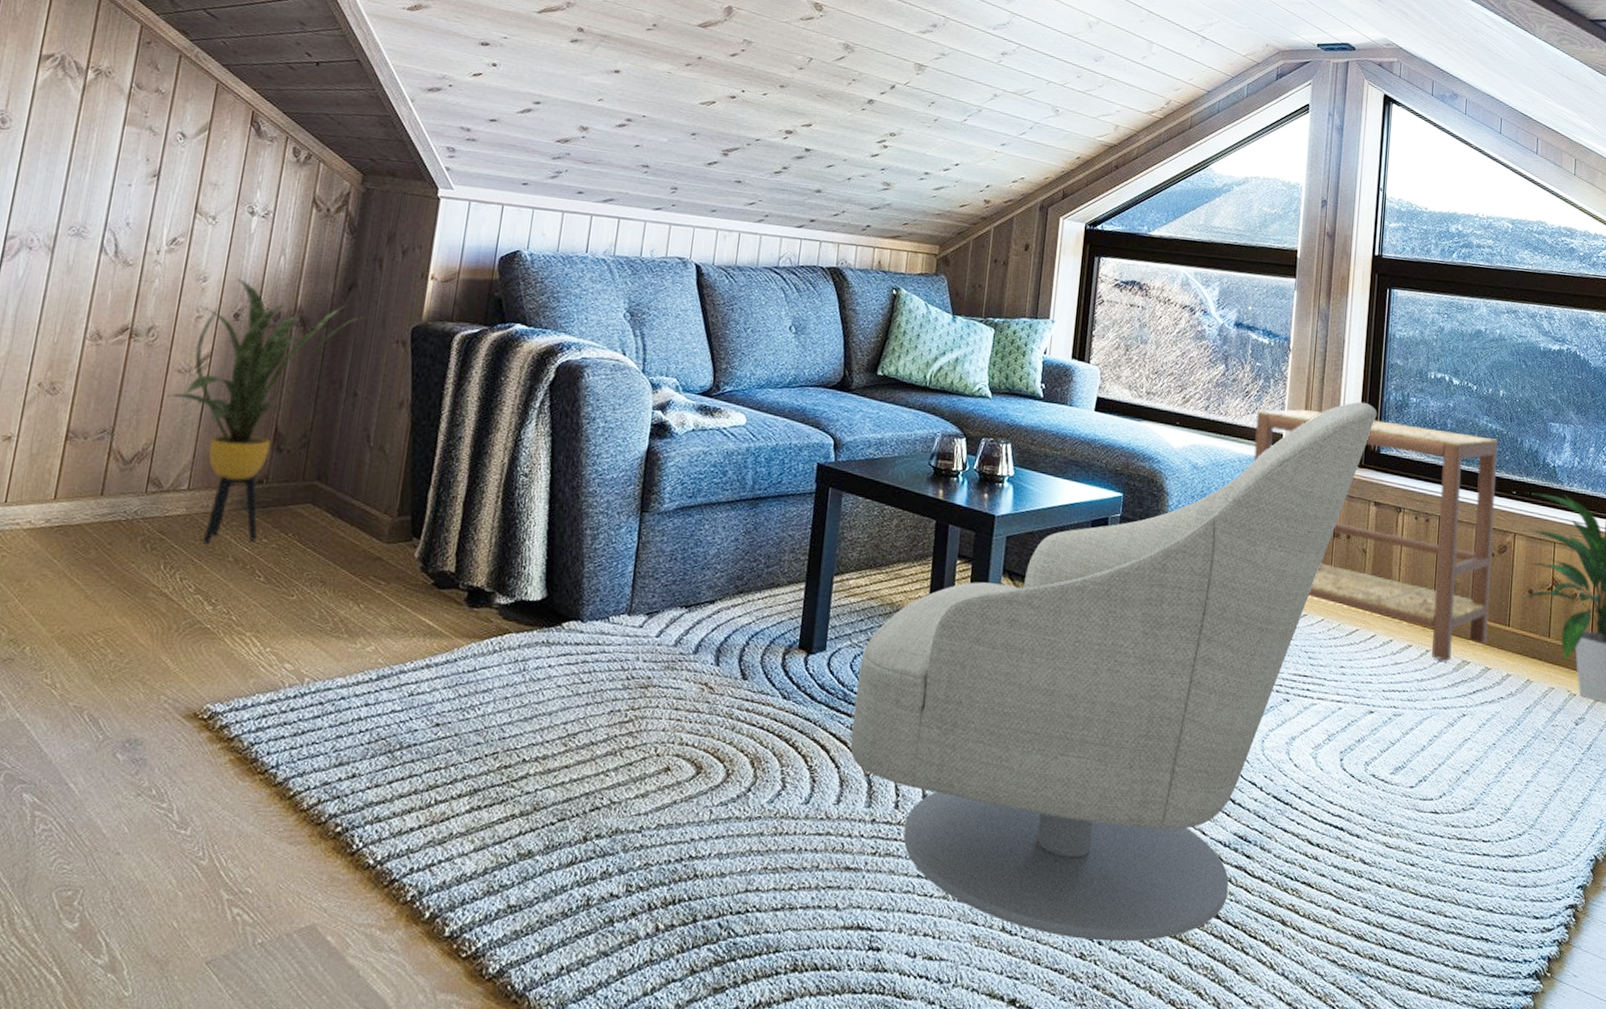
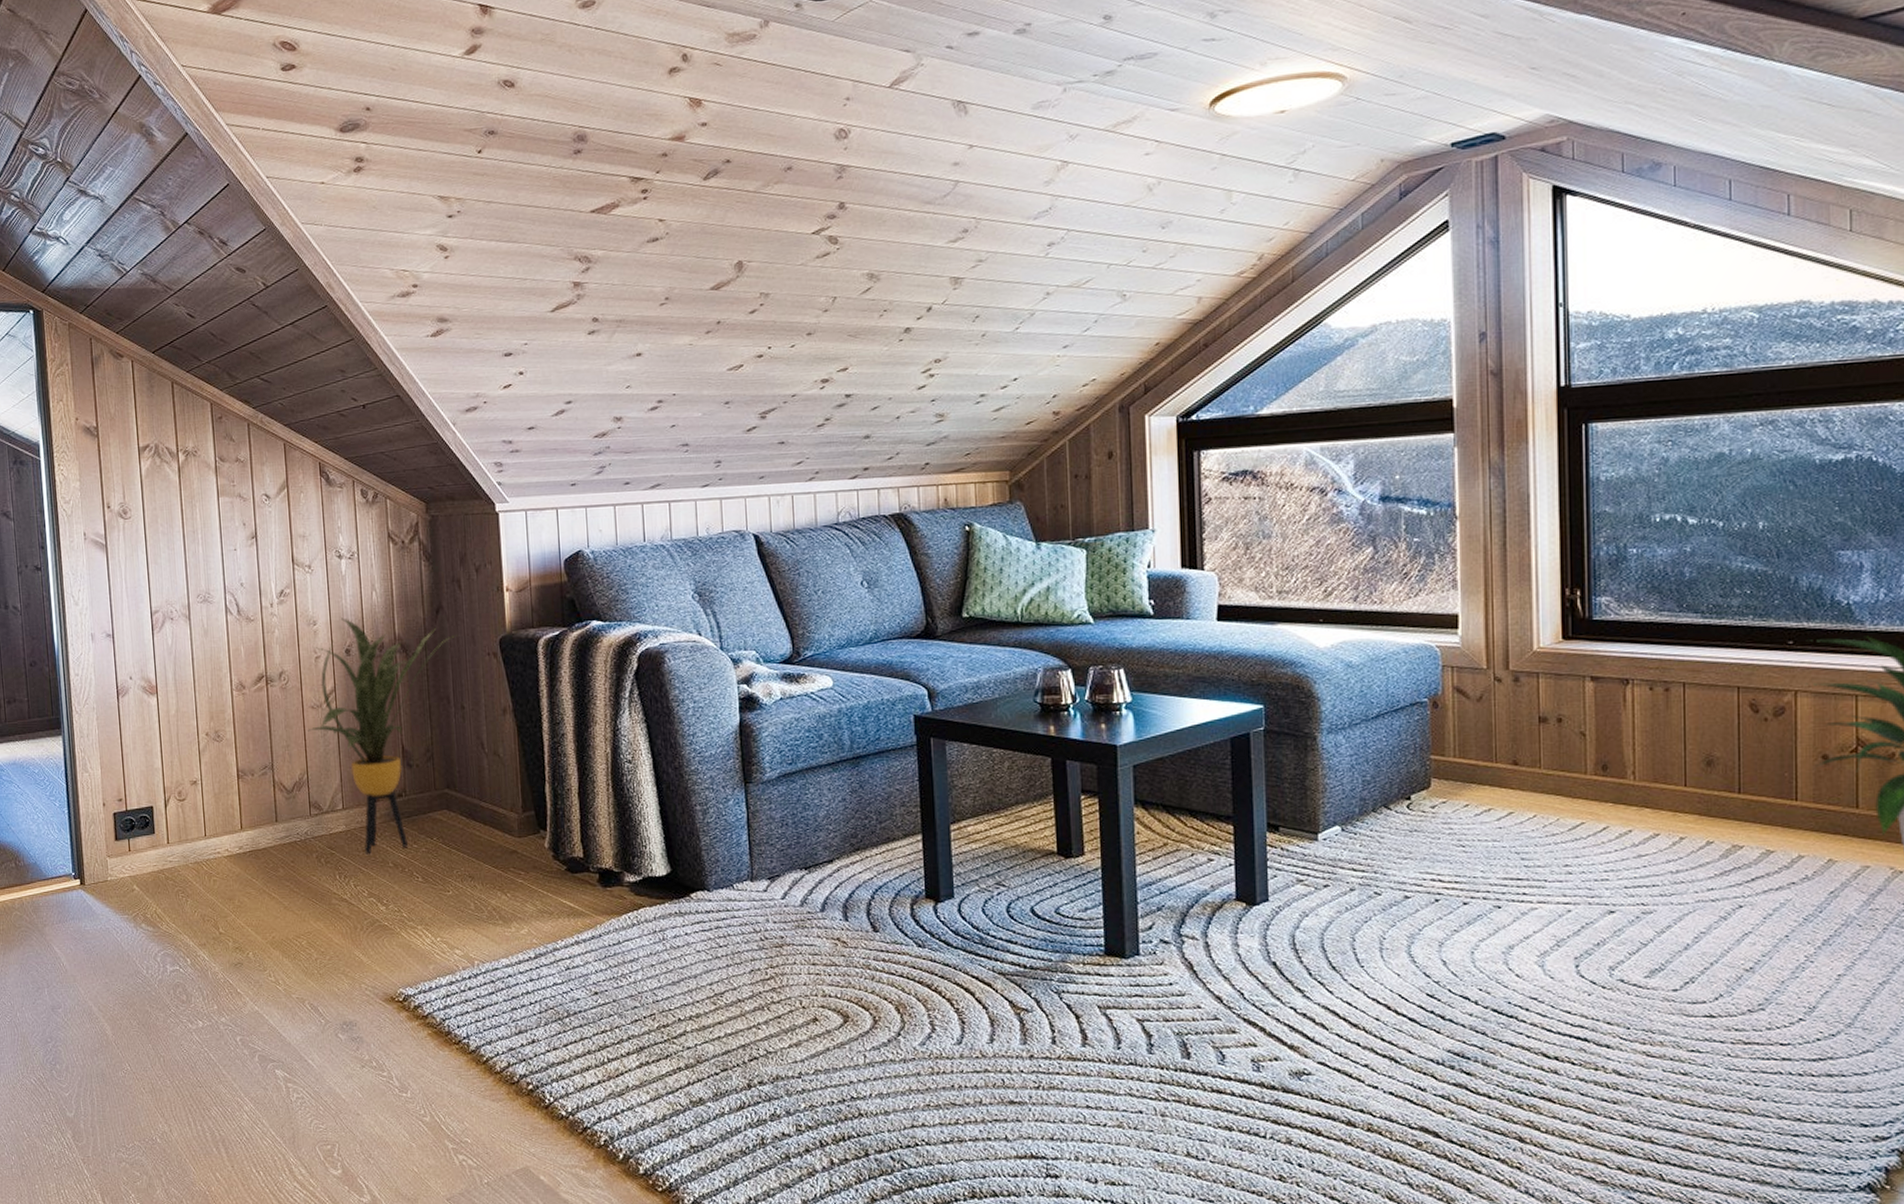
armchair: present [850,401,1377,942] -> none [992,563,1584,1164]
side table: present [1253,409,1498,661] -> none [1420,580,1767,848]

